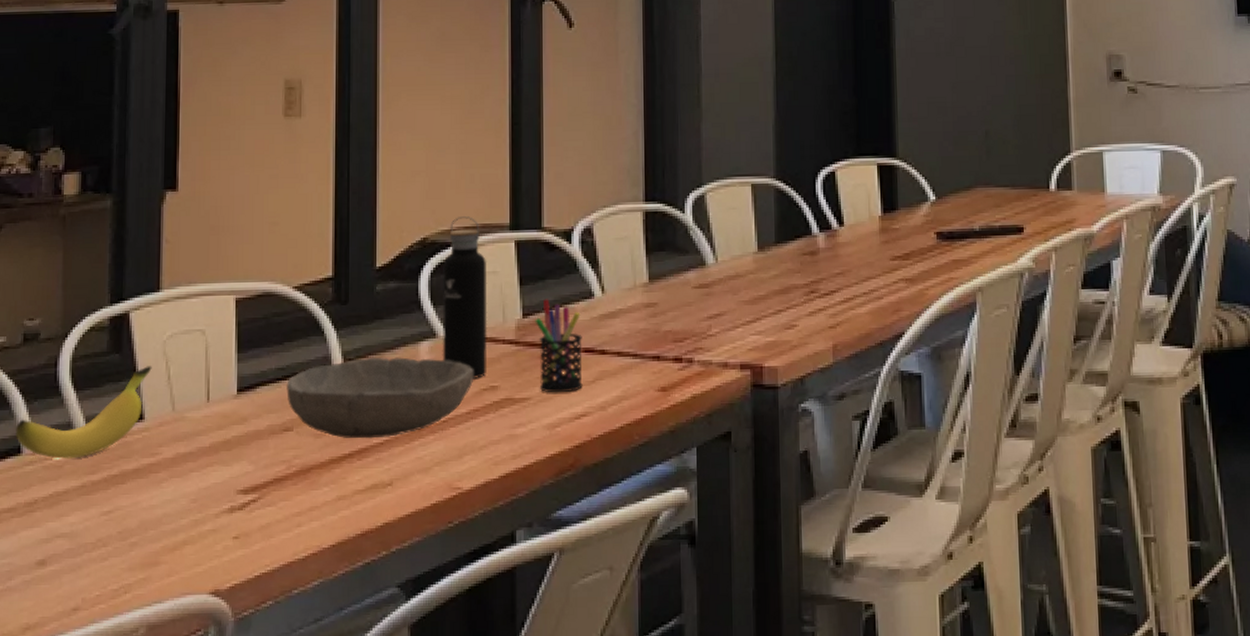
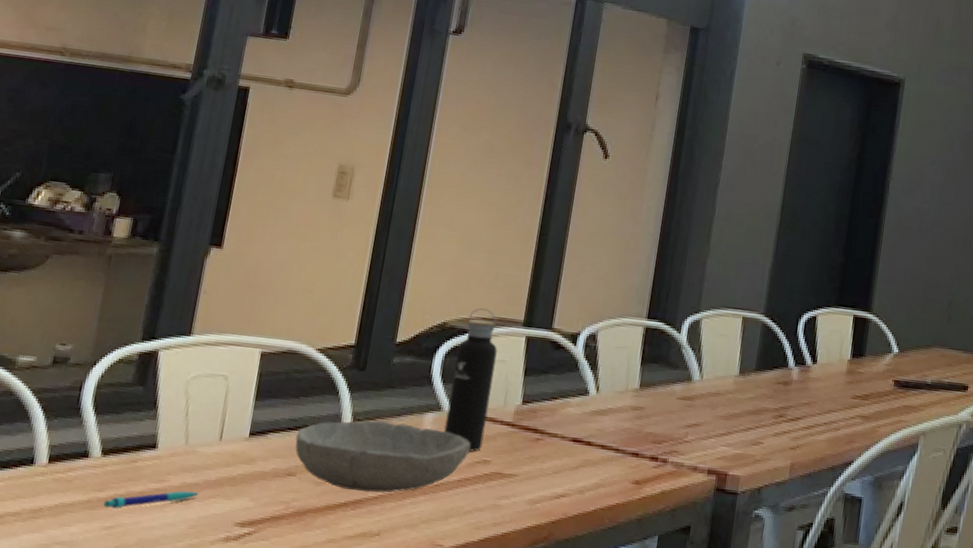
banana: present [16,366,152,459] -> none [31,401,173,475]
pen: none [99,462,196,492] -> present [103,491,200,509]
pen holder: present [535,299,583,393] -> none [527,390,575,474]

